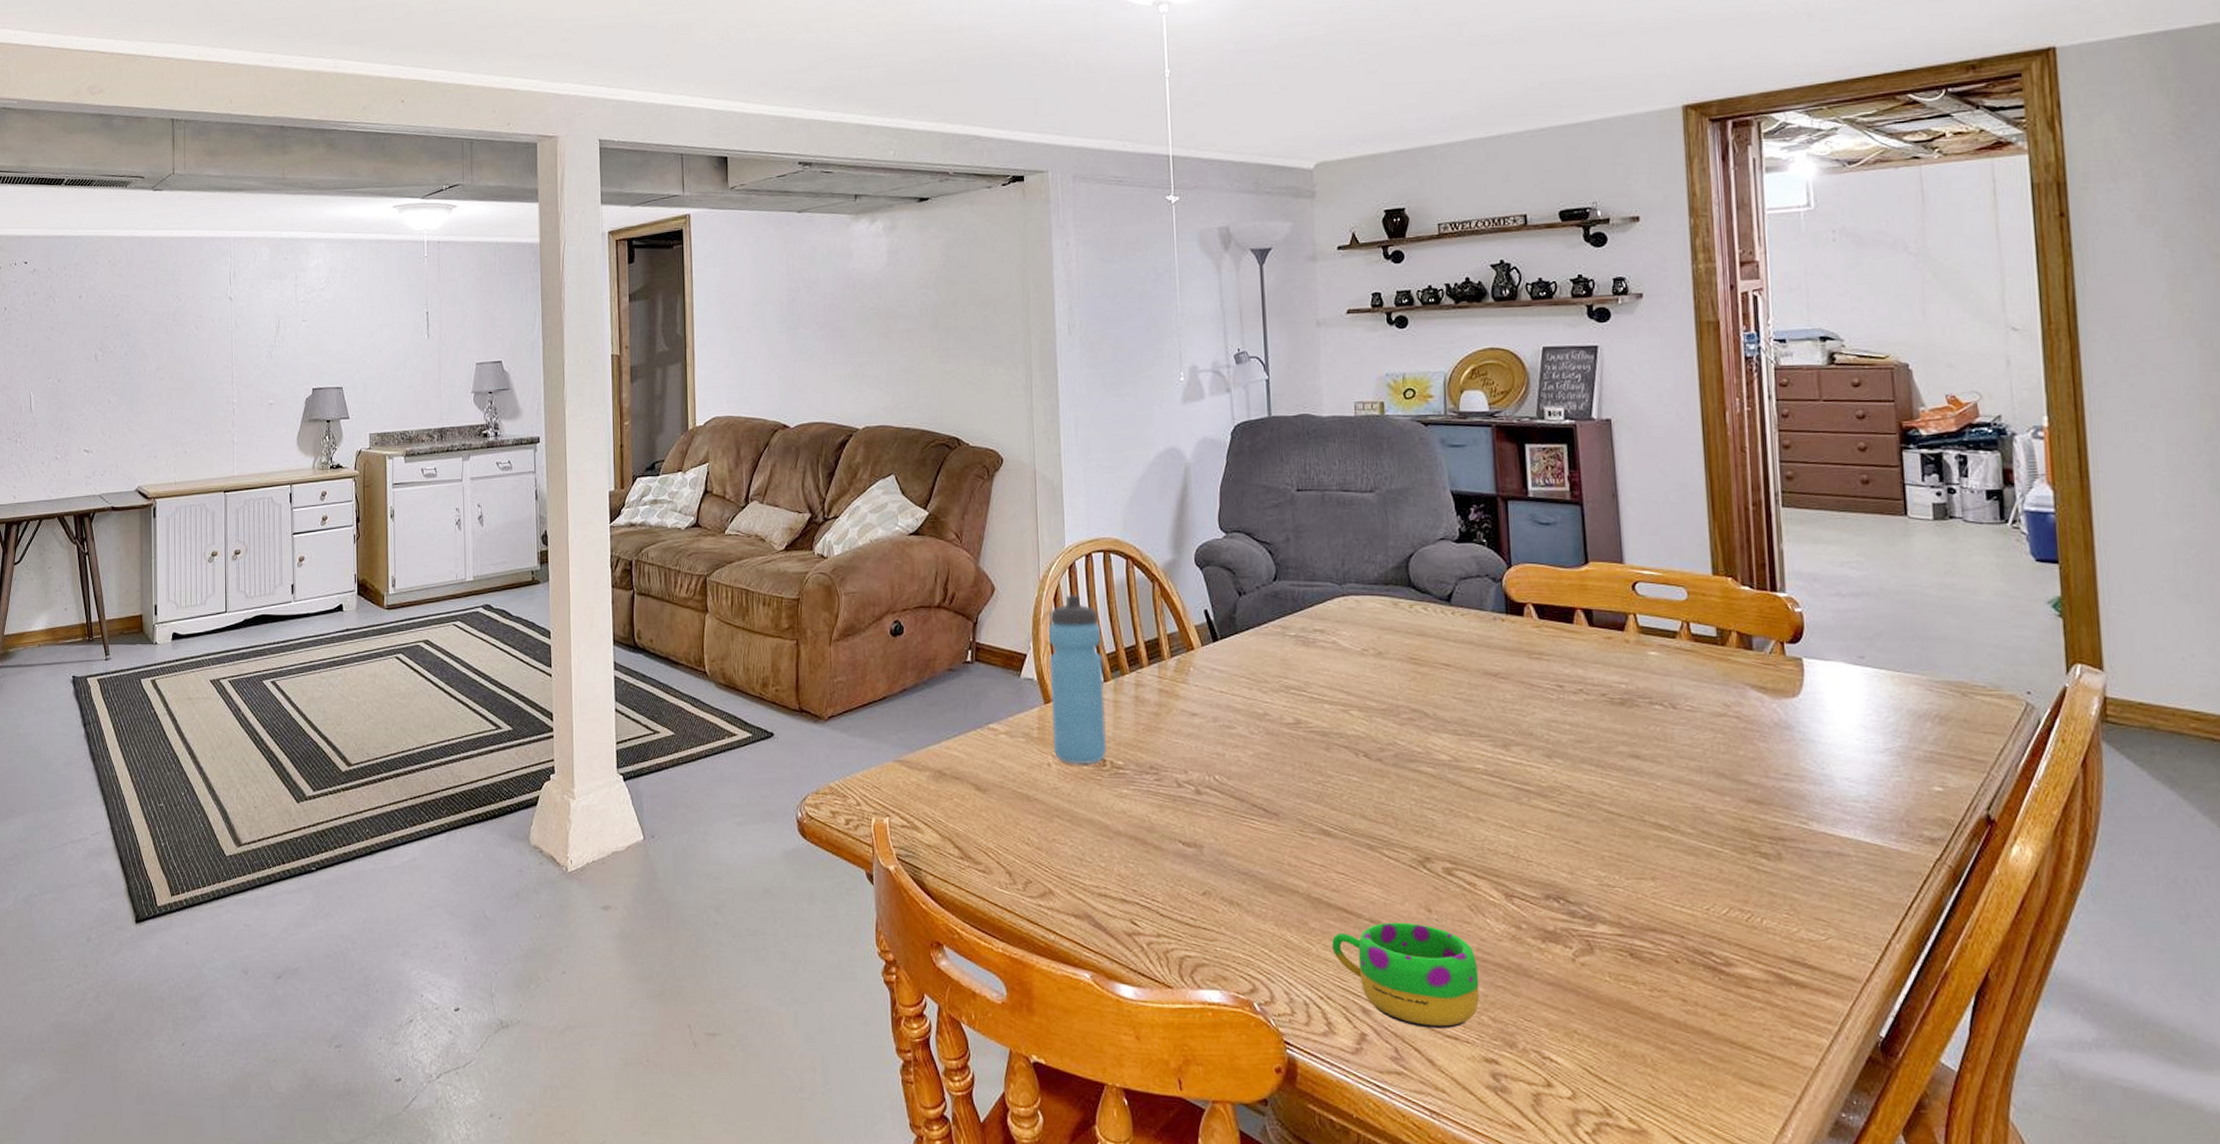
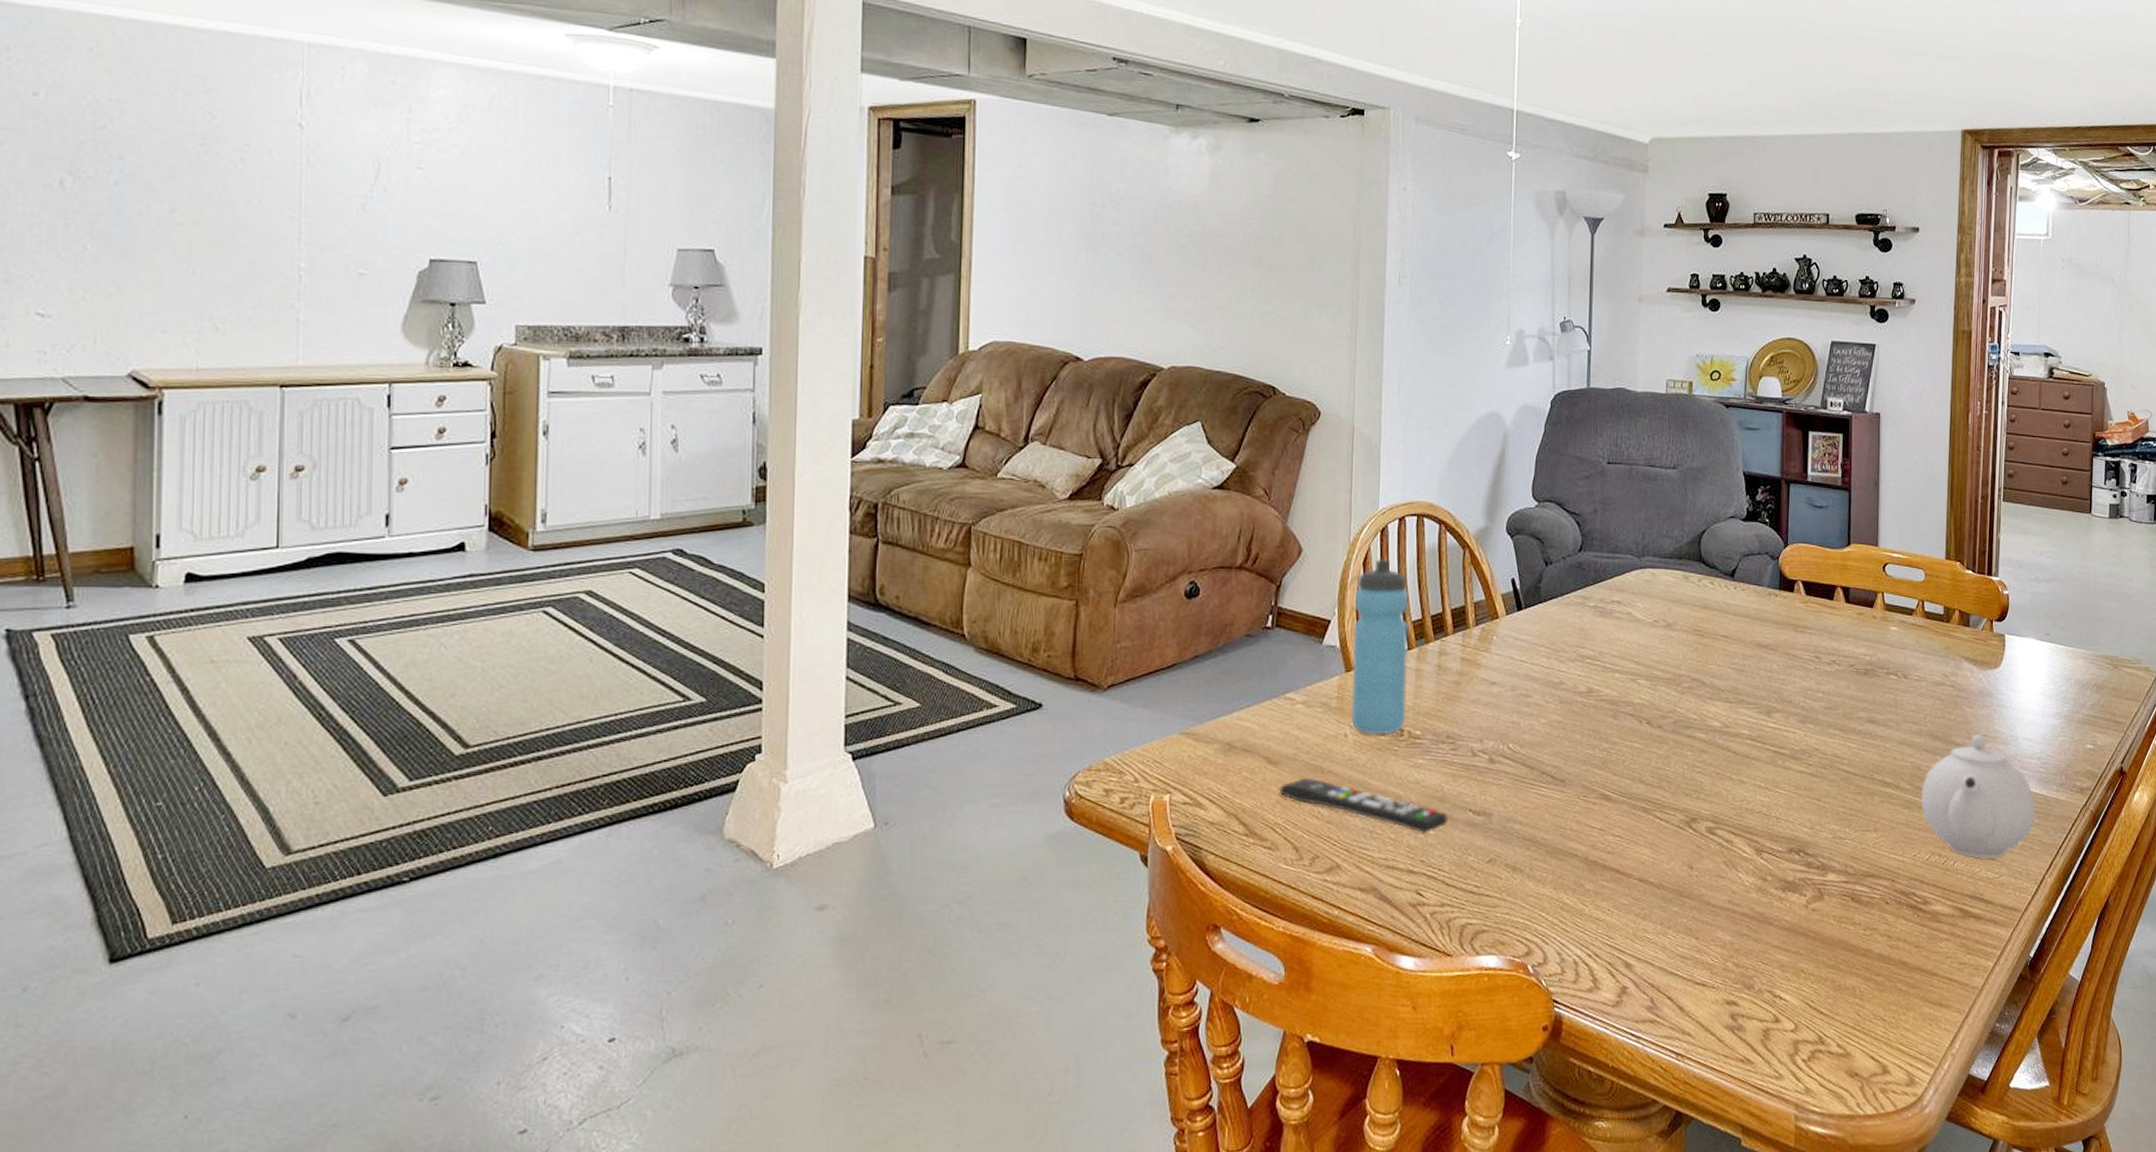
remote control: none [989,805,1158,862] -> present [1279,778,1449,833]
mug: present [1332,922,1480,1028] -> none [1603,880,1728,977]
teapot: none [1708,773,1869,918] -> present [1920,734,2035,859]

